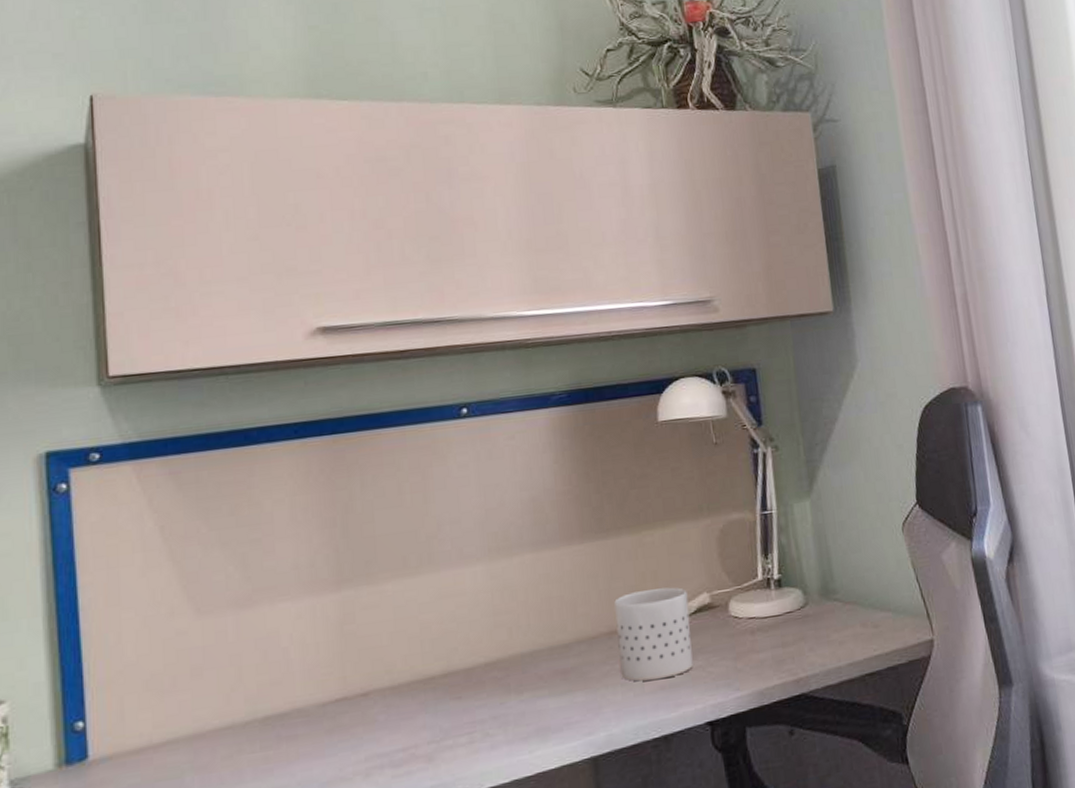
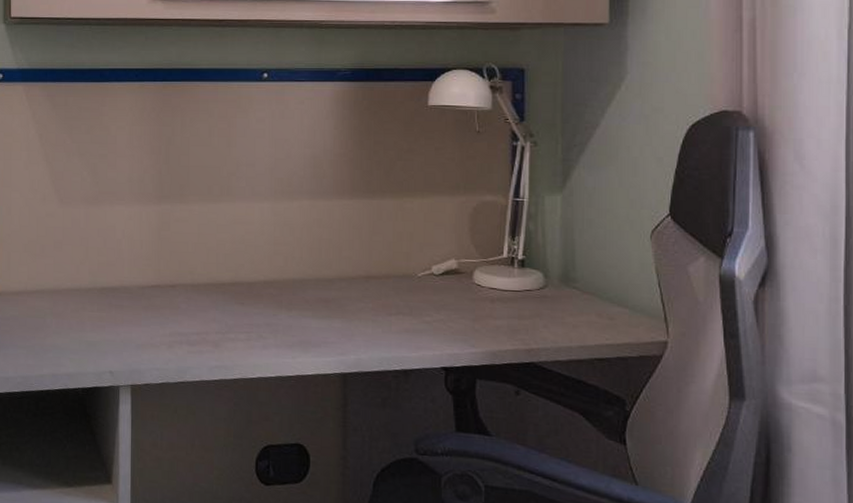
mug: present [614,587,694,682] -> none [373,247,438,324]

